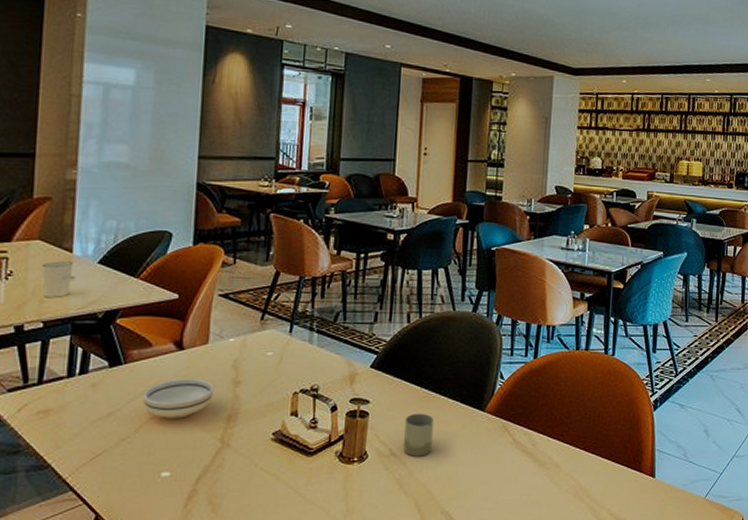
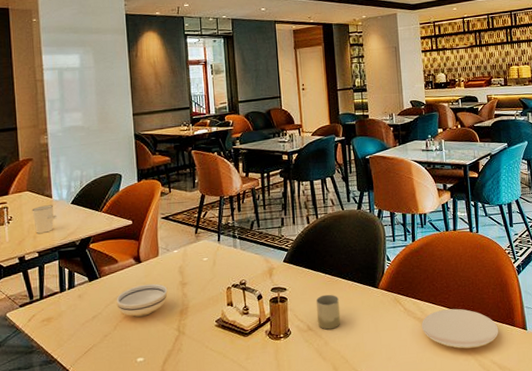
plate: none [530,445,622,494] -> present [421,308,498,349]

